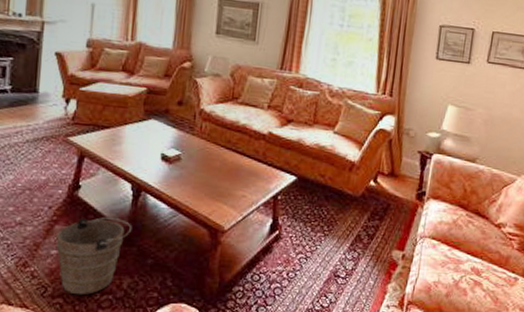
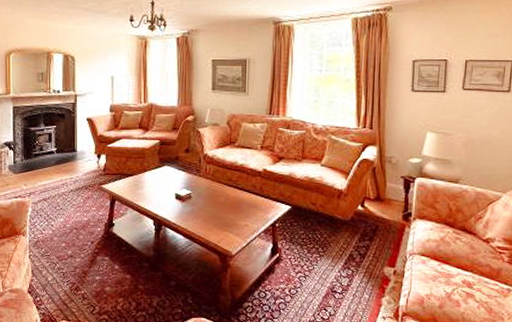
bucket: present [55,217,133,295] -> none [99,248,157,312]

